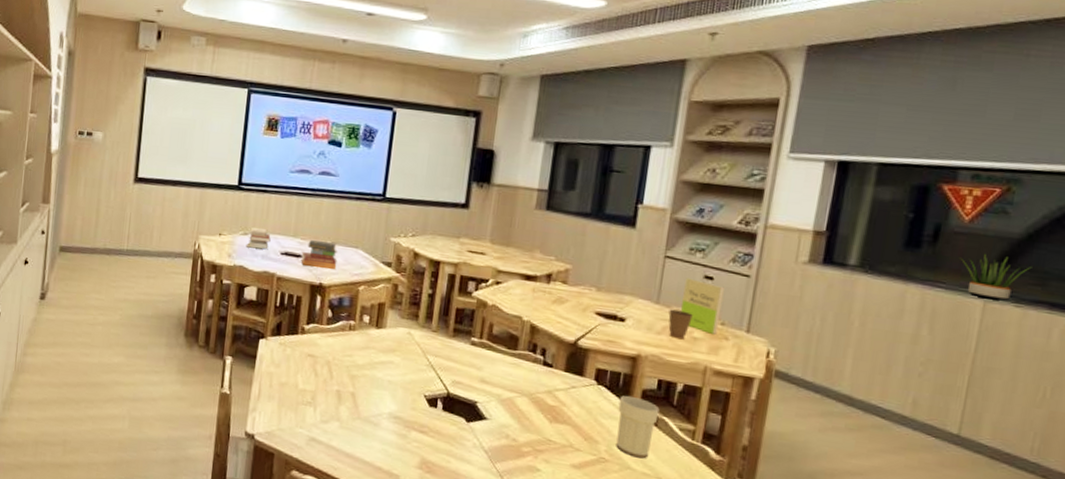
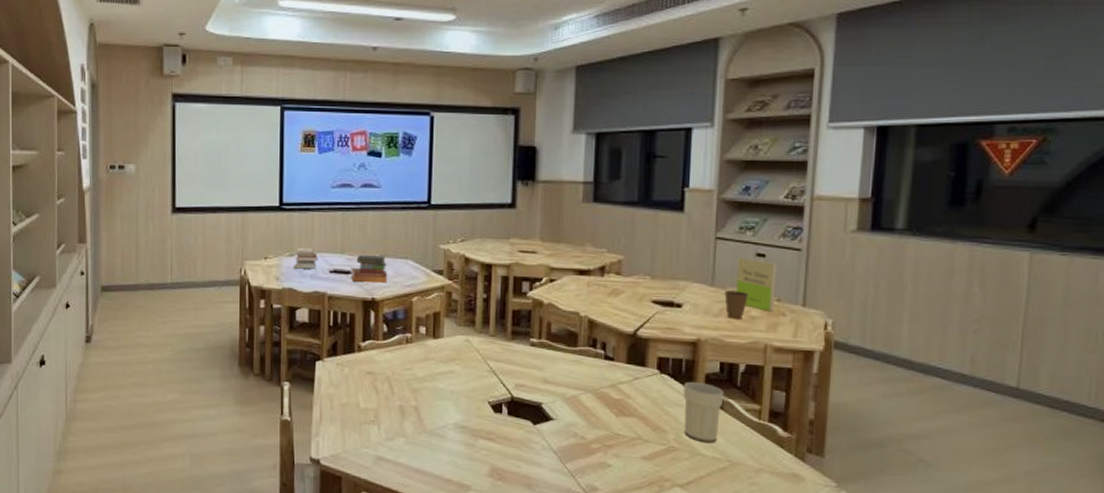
potted plant: present [958,253,1032,301] -> none [1002,205,1074,252]

